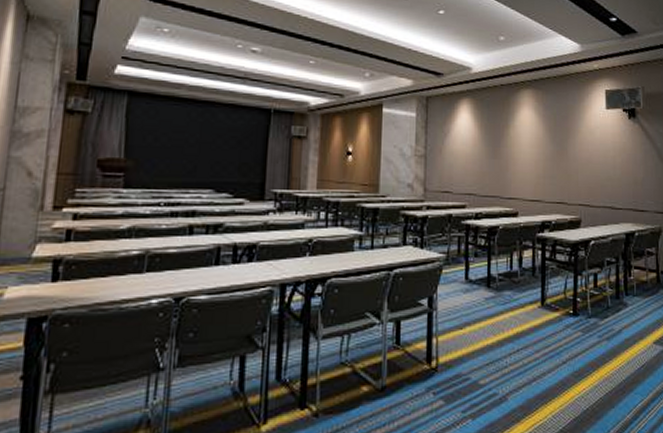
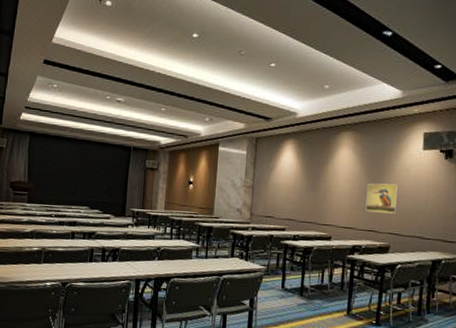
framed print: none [552,147,585,182] -> present [365,183,399,214]

